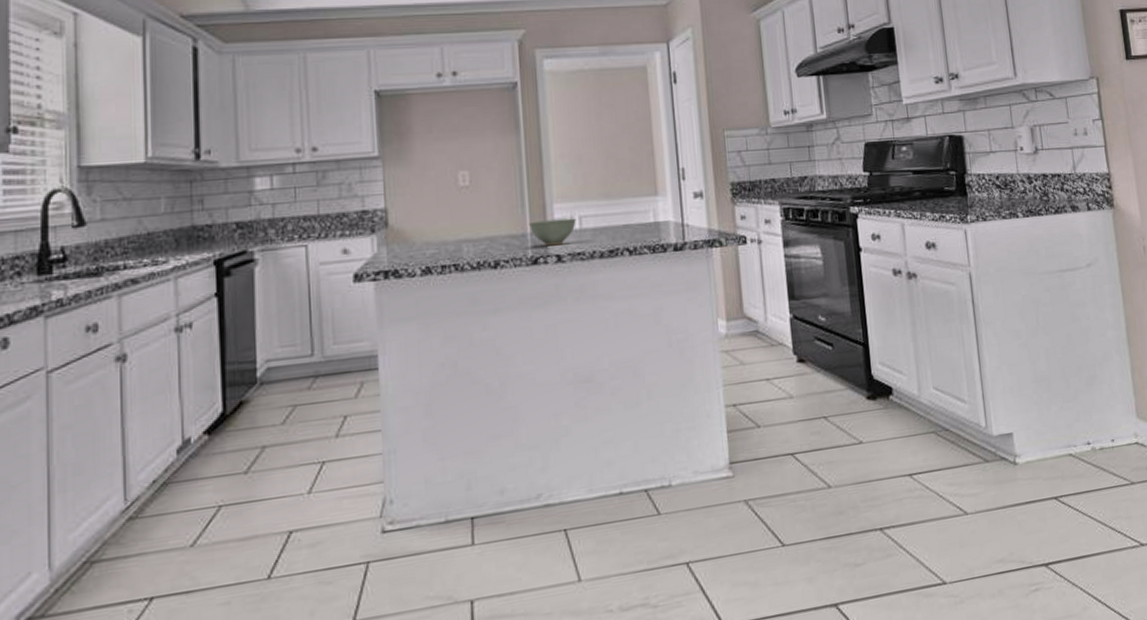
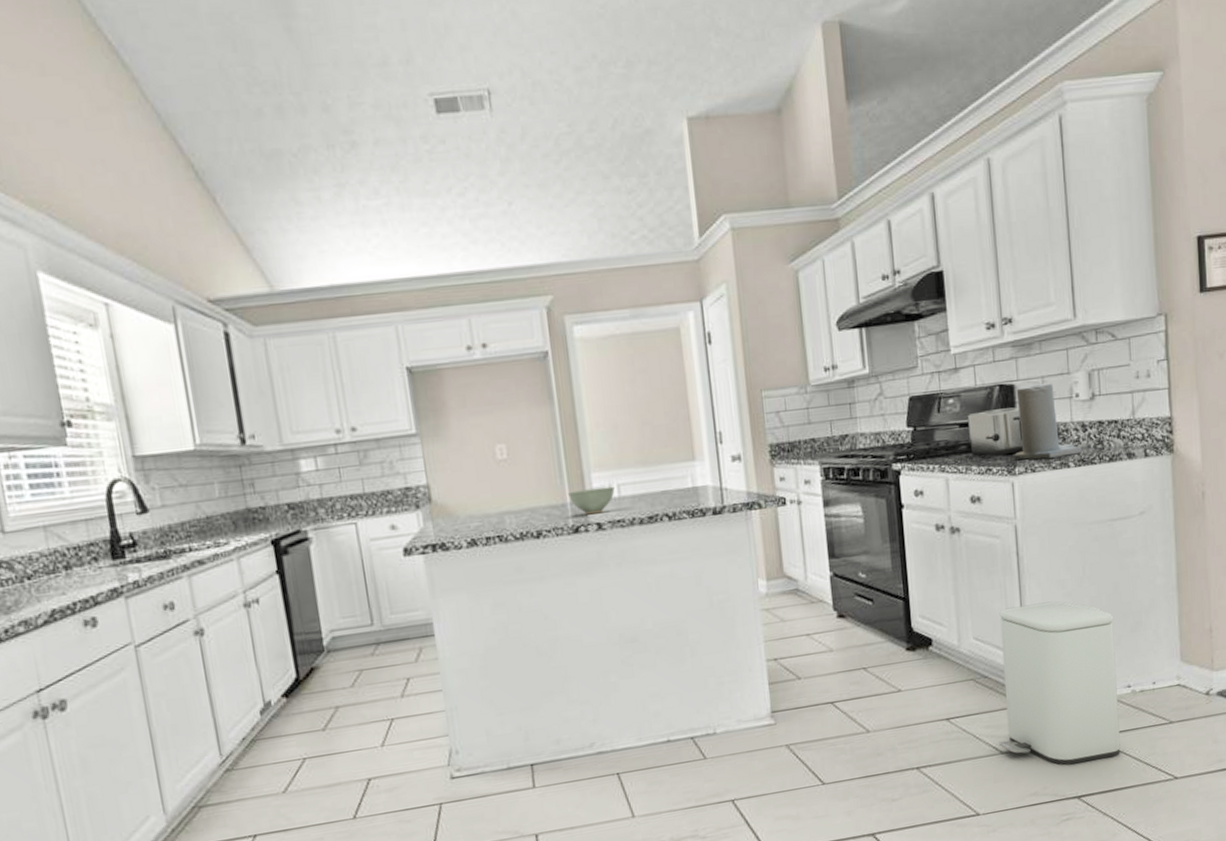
toaster: none [919,157,975,204] -> present [967,407,1024,456]
pedal bin: none [958,351,1085,529] -> present [998,601,1121,765]
paper towel: none [964,136,1029,209] -> present [1013,383,1082,460]

